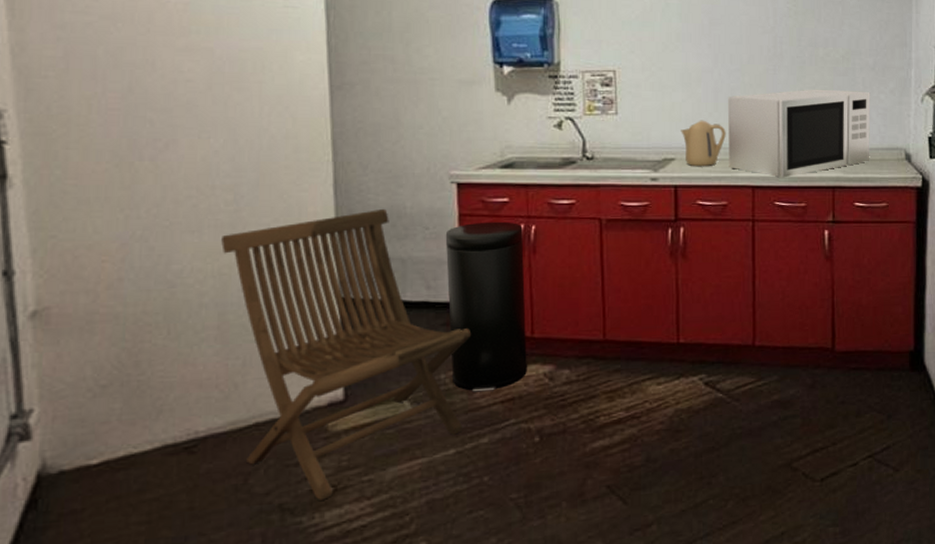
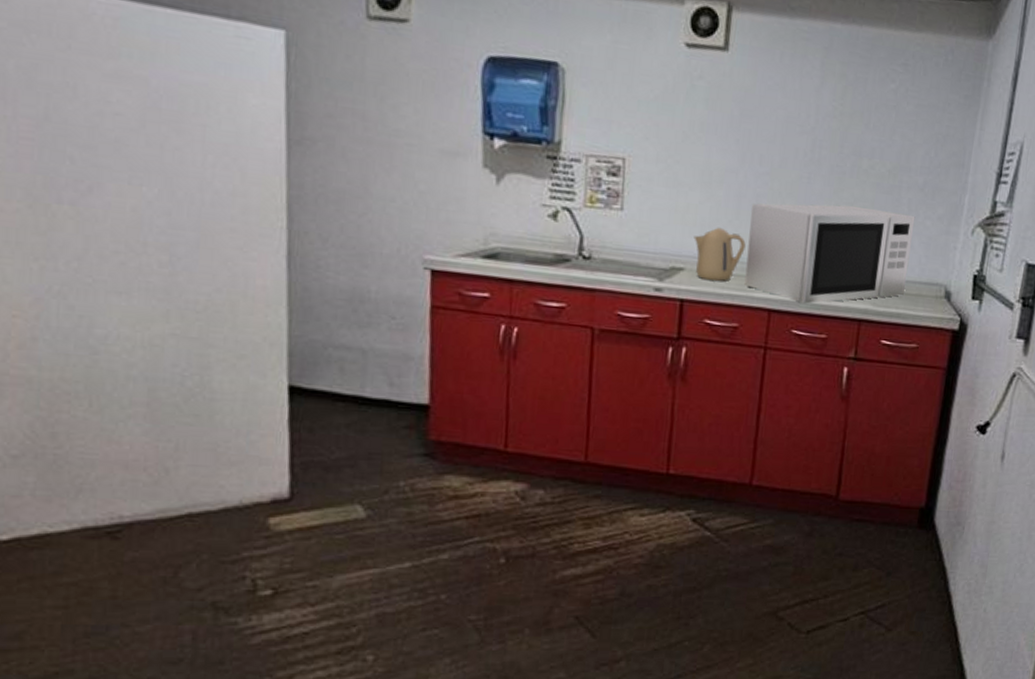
folding chair: present [221,208,470,502] -> none [153,289,436,603]
pedal bin: present [445,221,527,392] -> none [412,317,504,505]

